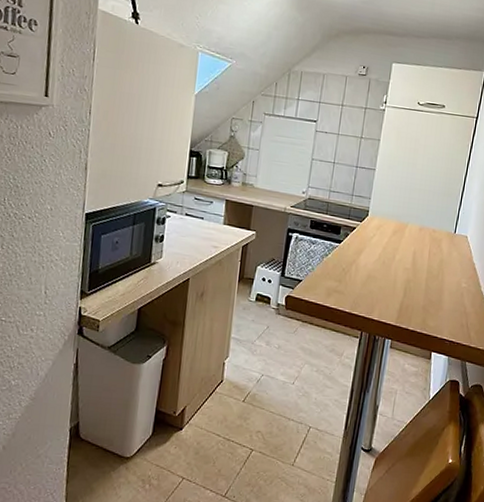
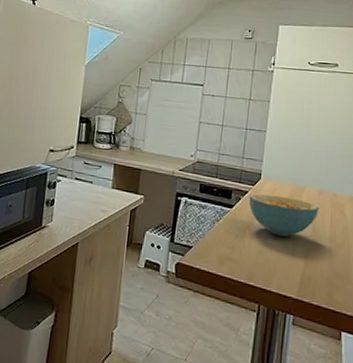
cereal bowl: none [356,230,420,270] -> present [248,194,320,237]

